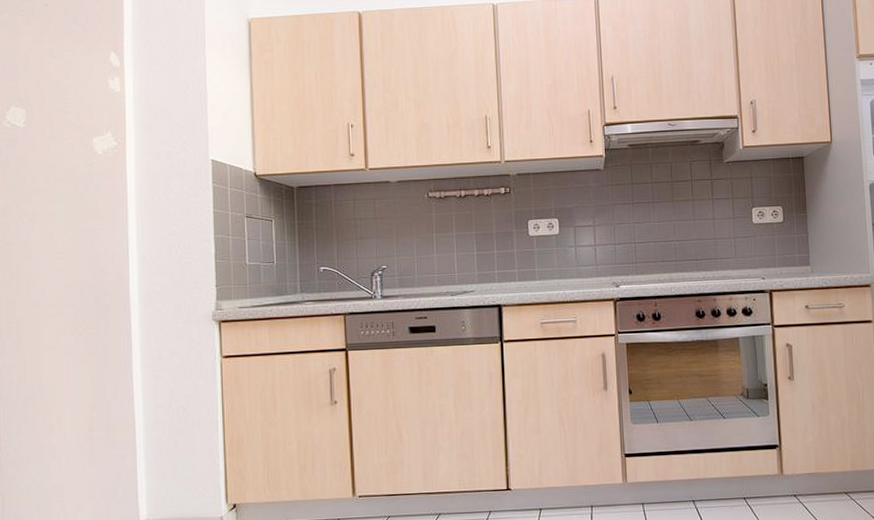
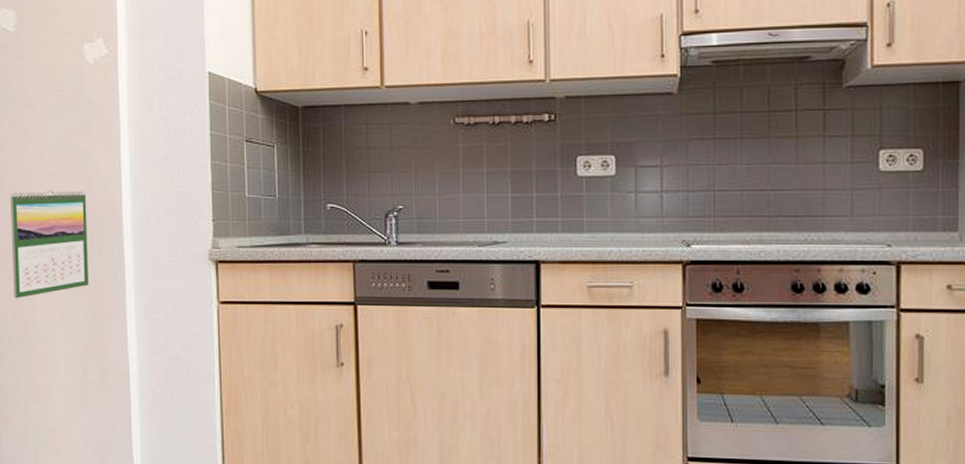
calendar: none [17,266,95,367] -> present [10,190,88,299]

